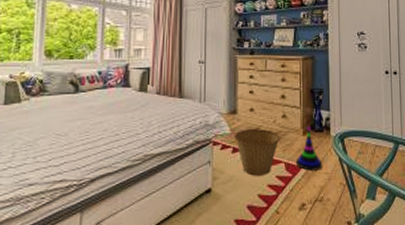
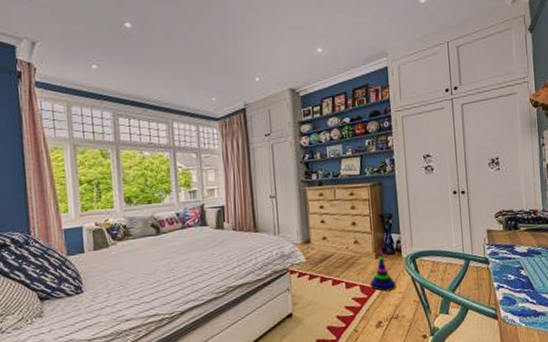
basket: present [234,129,280,176] -> none [310,255,354,300]

